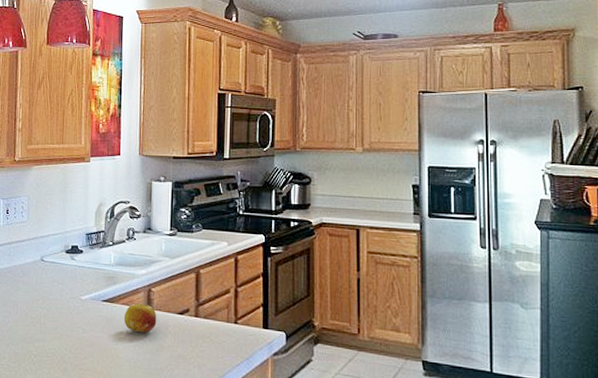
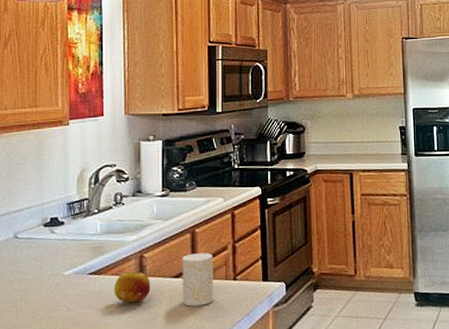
cup: none [185,293,216,345] -> present [182,253,214,307]

